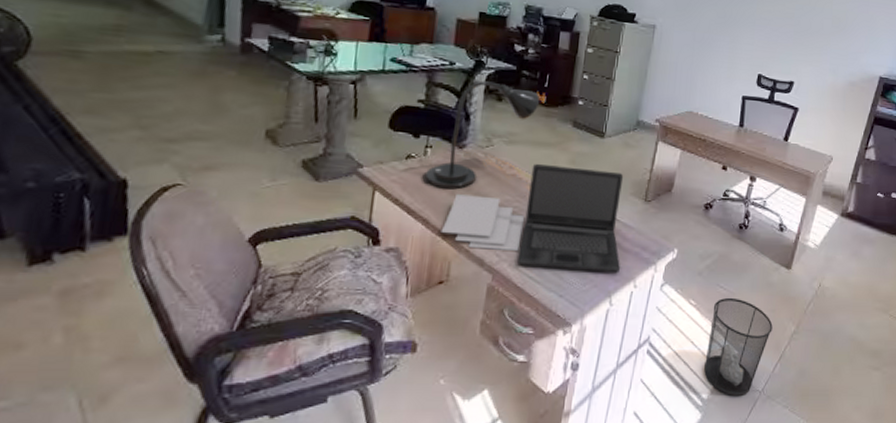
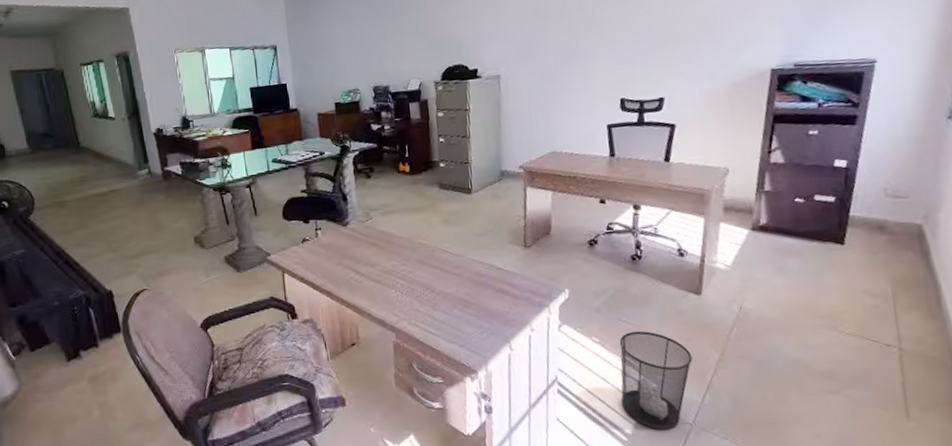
desk lamp: present [422,81,541,189] -> none [318,162,405,264]
papers: present [441,194,525,251] -> none [343,264,414,312]
laptop: present [517,163,624,274] -> none [410,224,513,322]

